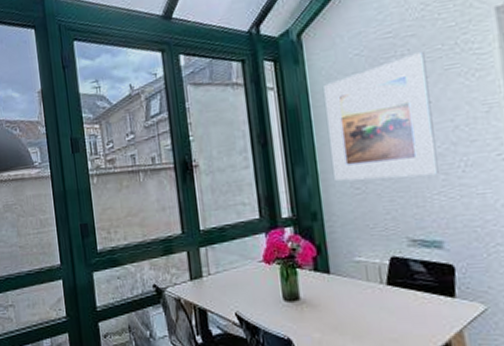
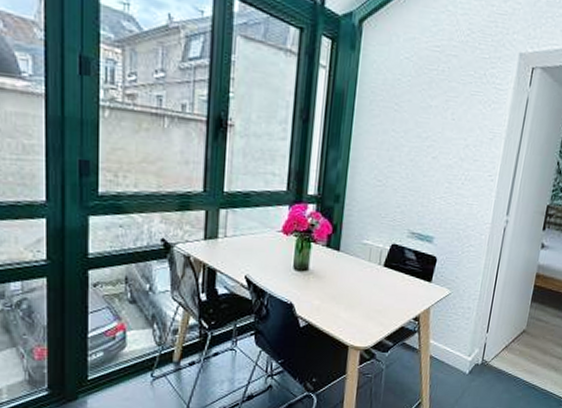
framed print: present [324,52,439,181] -> none [362,72,460,182]

